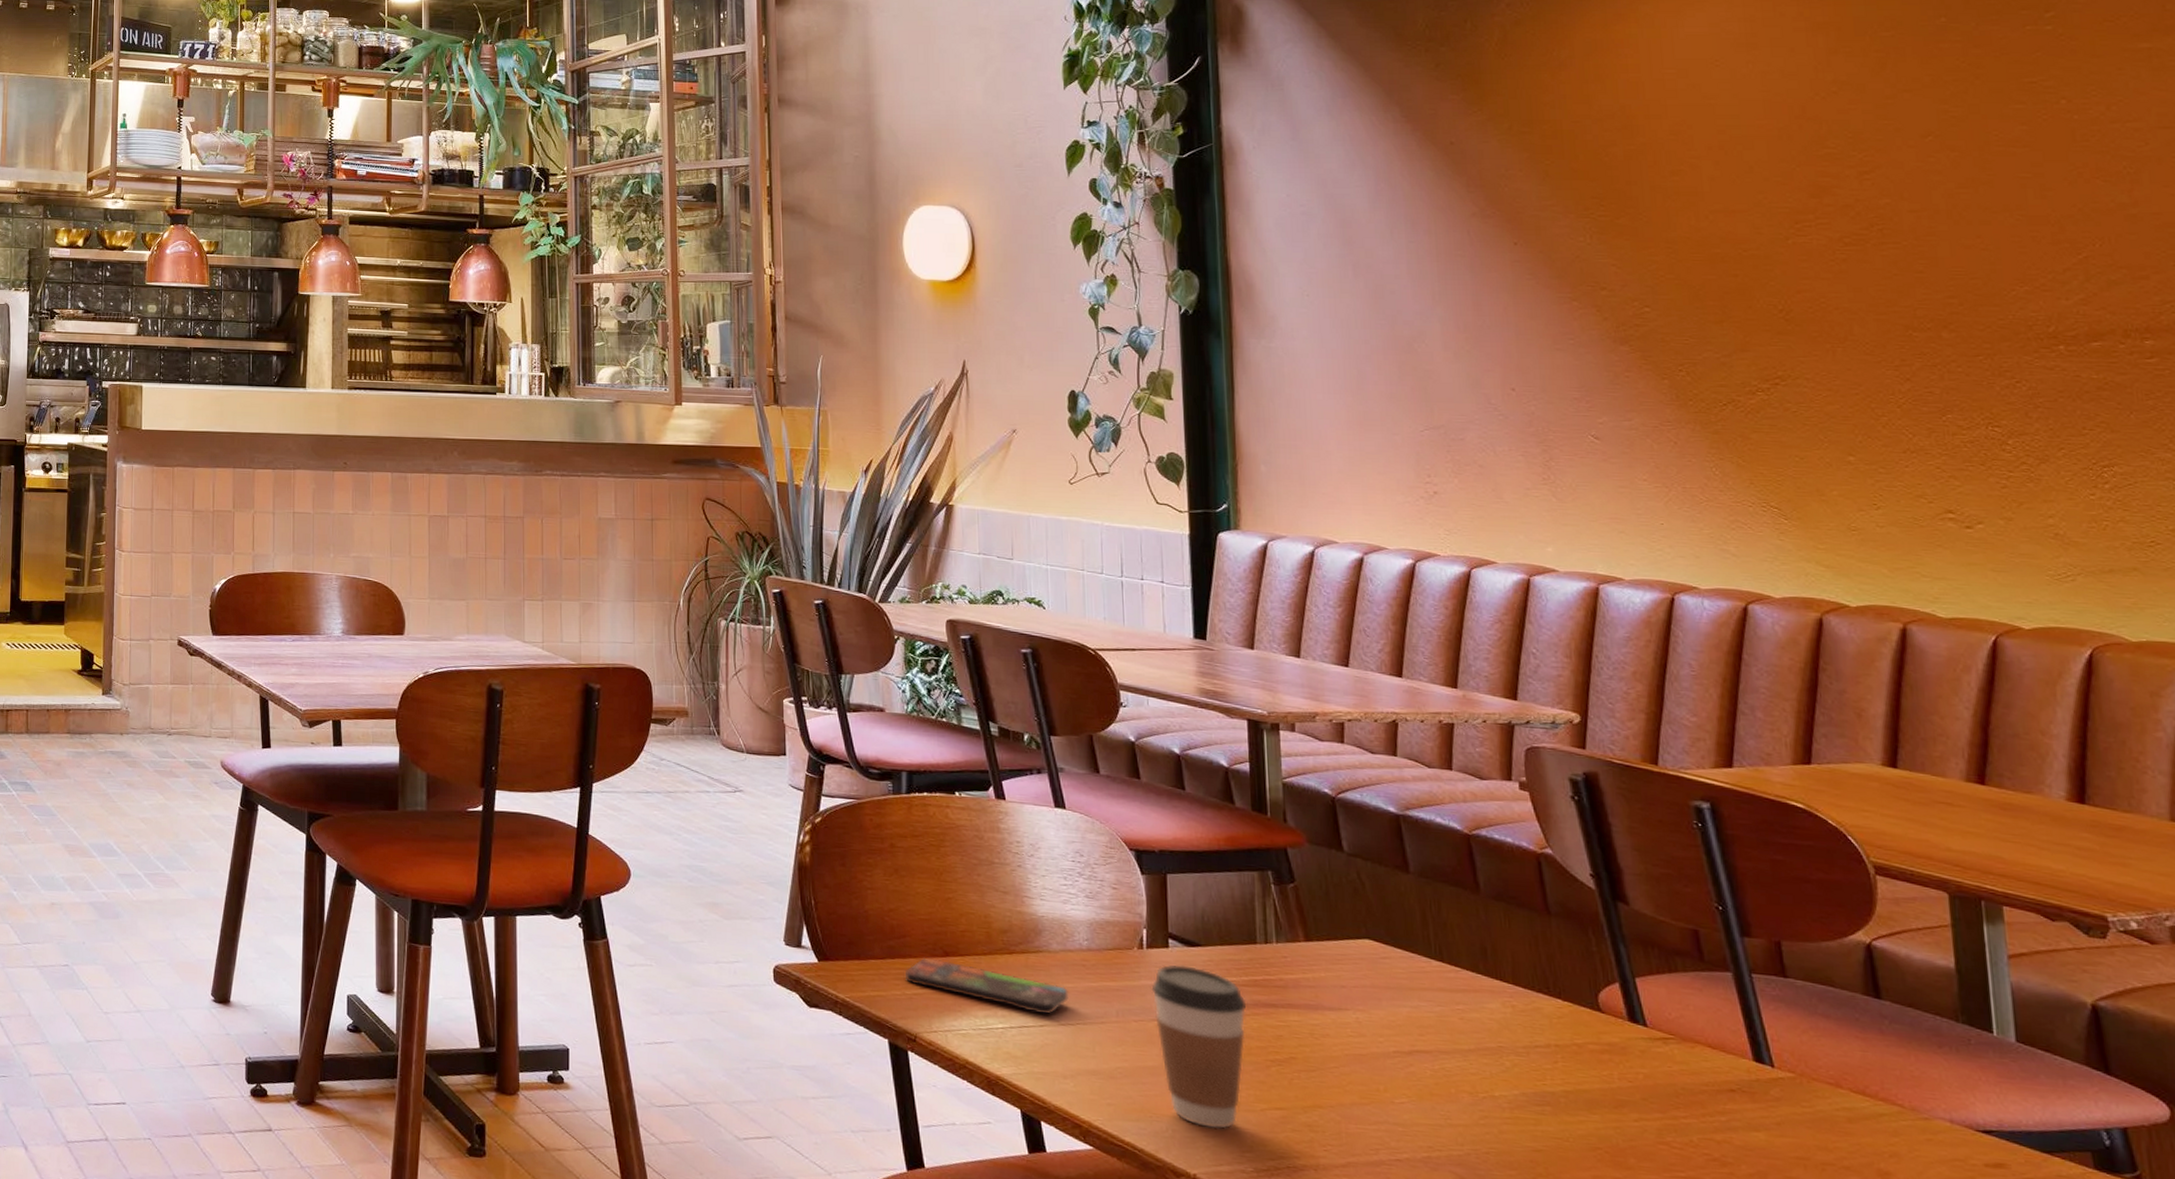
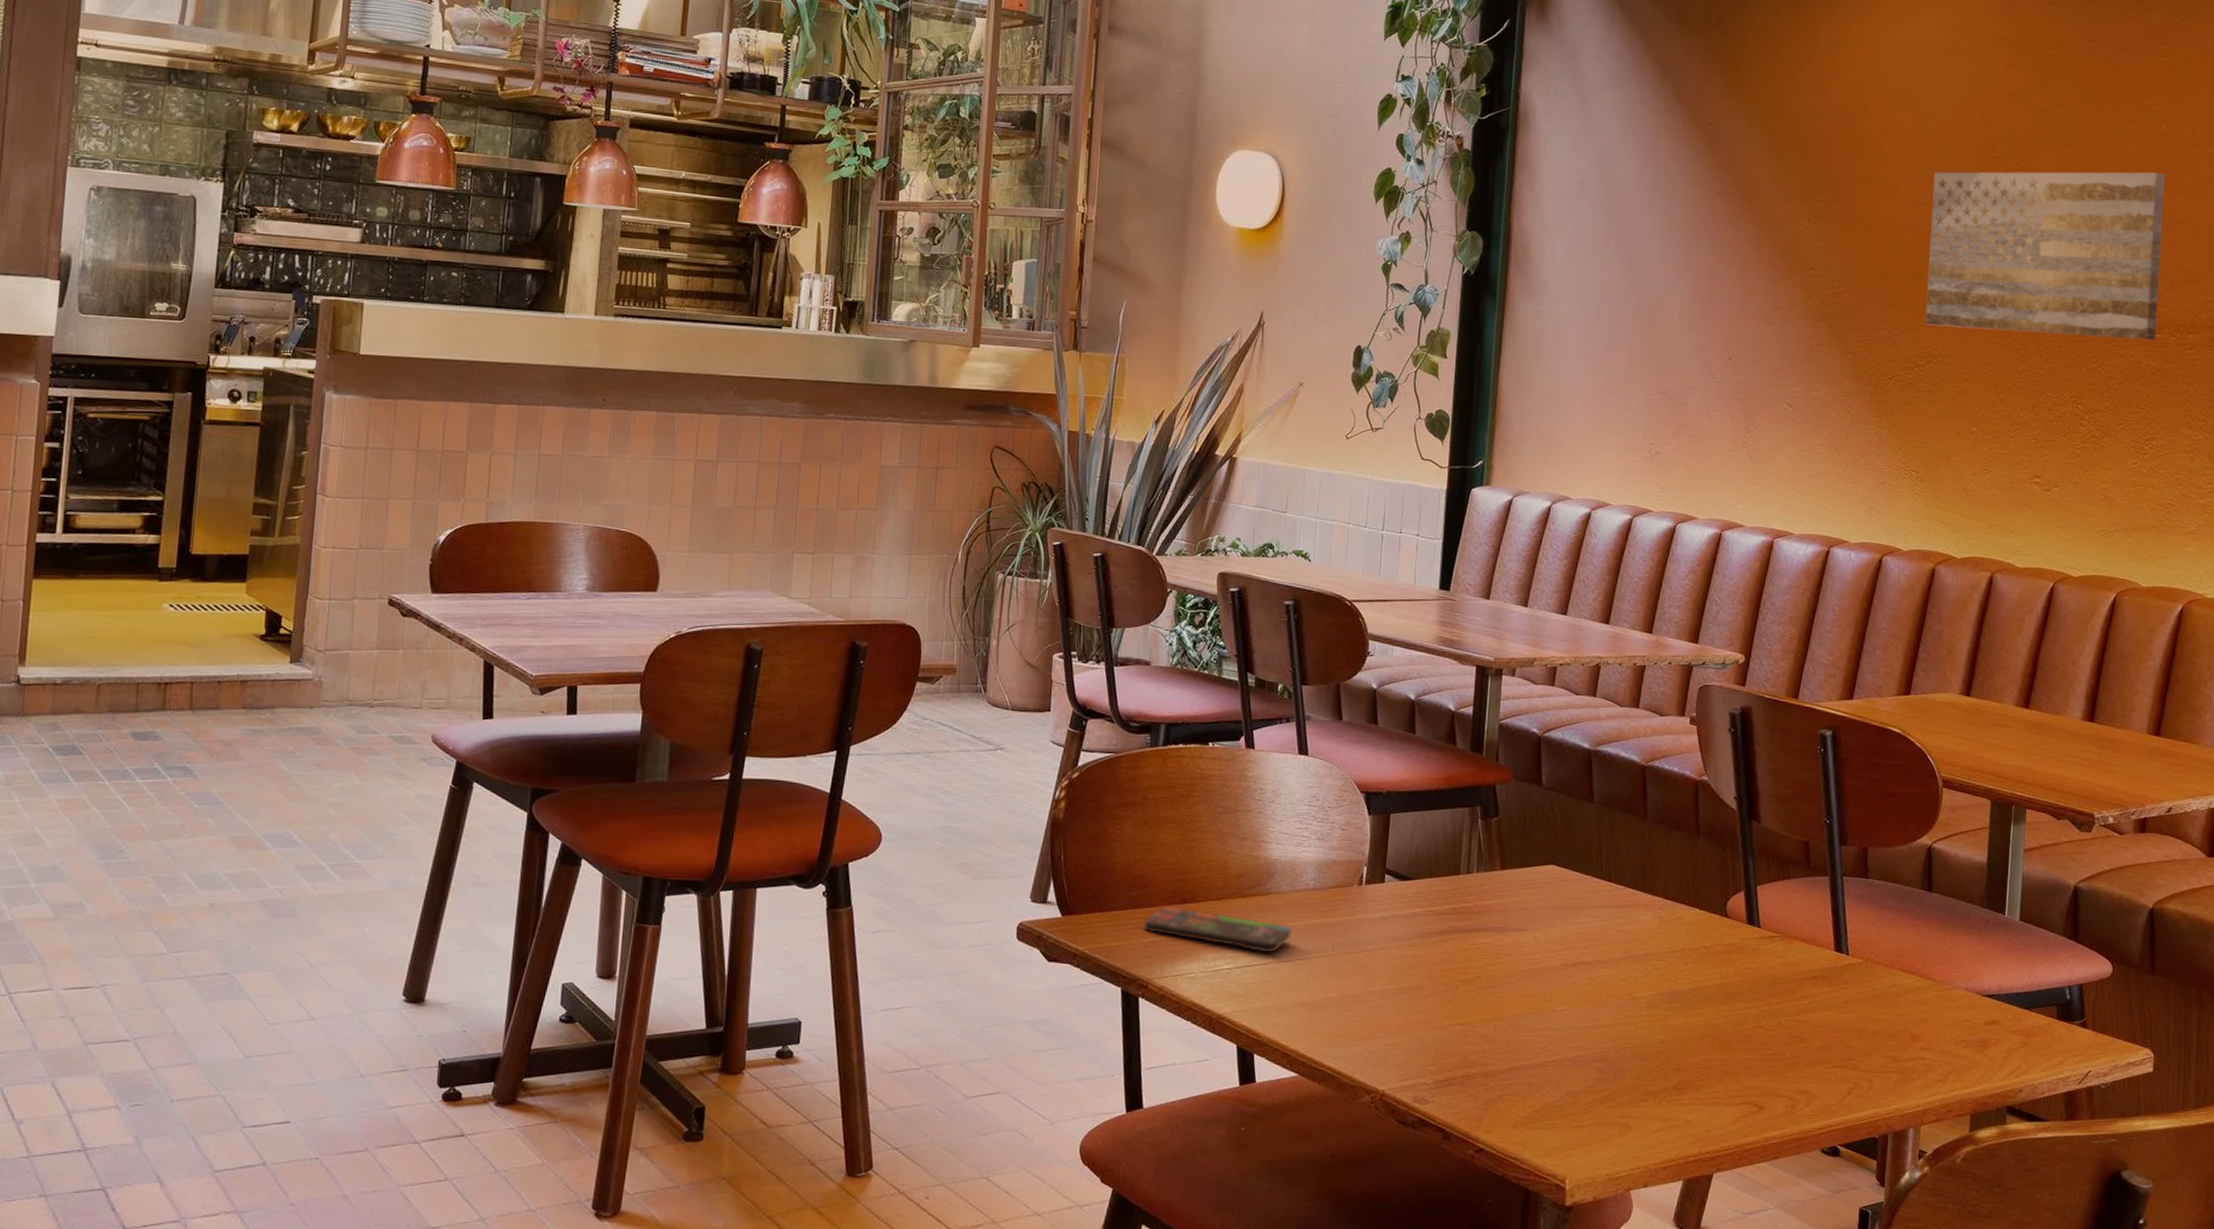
coffee cup: present [1151,964,1247,1129] -> none [1365,898,1445,1048]
wall art: none [1748,157,2097,350] -> present [1925,172,2165,341]

